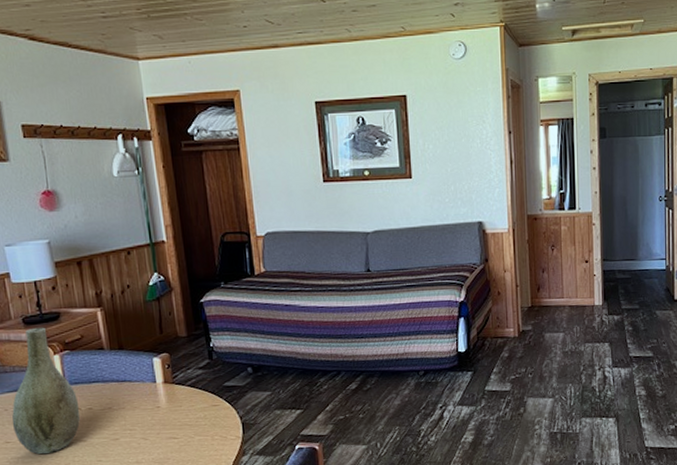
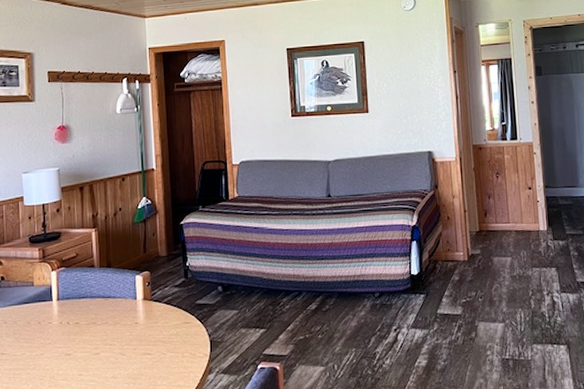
vase: present [12,327,81,454] -> none [9,245,68,367]

